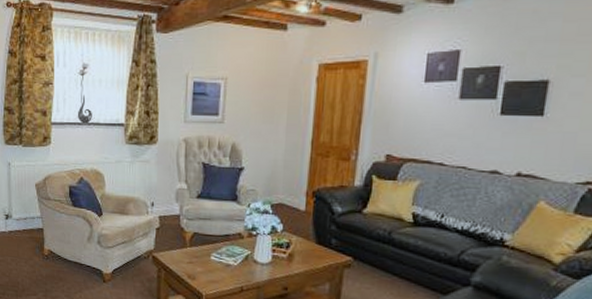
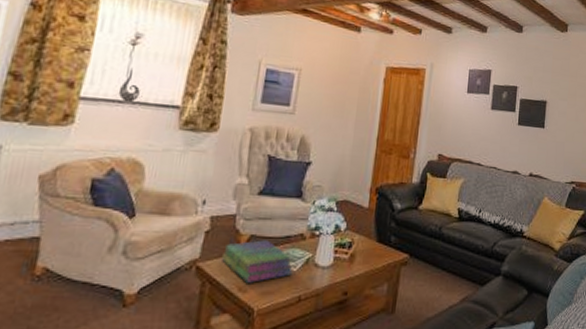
stack of books: none [171,237,234,272] -> present [221,240,294,283]

